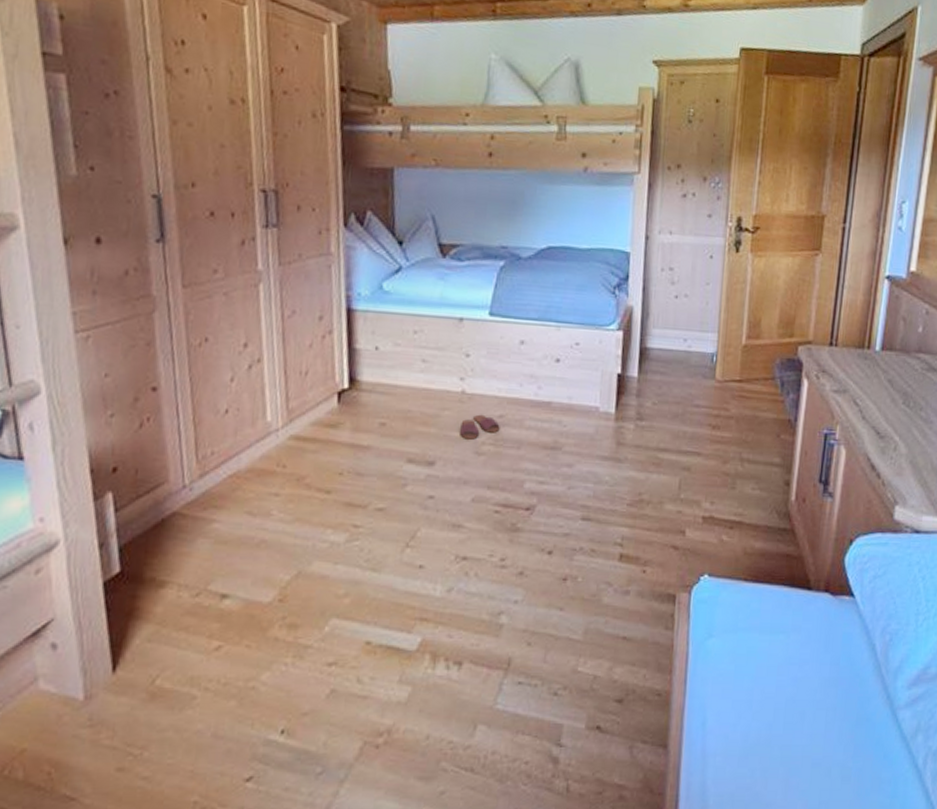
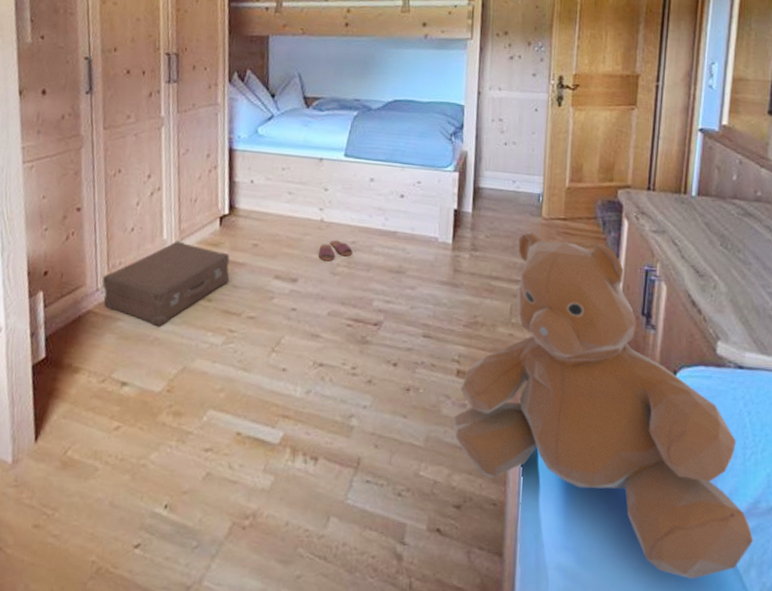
suitcase: none [190,423,352,527] -> present [102,241,230,327]
teddy bear: none [614,397,922,751] -> present [452,232,754,579]

